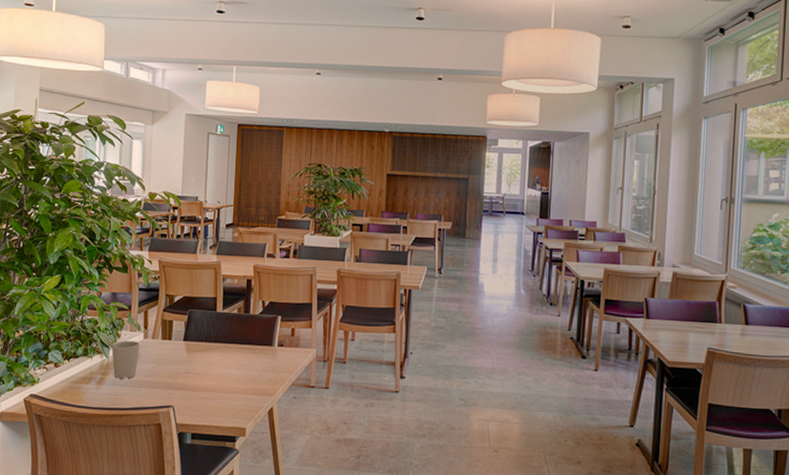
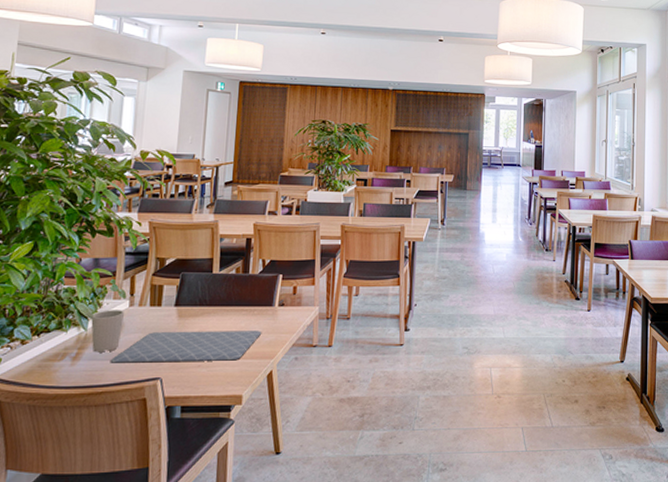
placemat: none [129,364,263,395] -> present [110,331,262,363]

